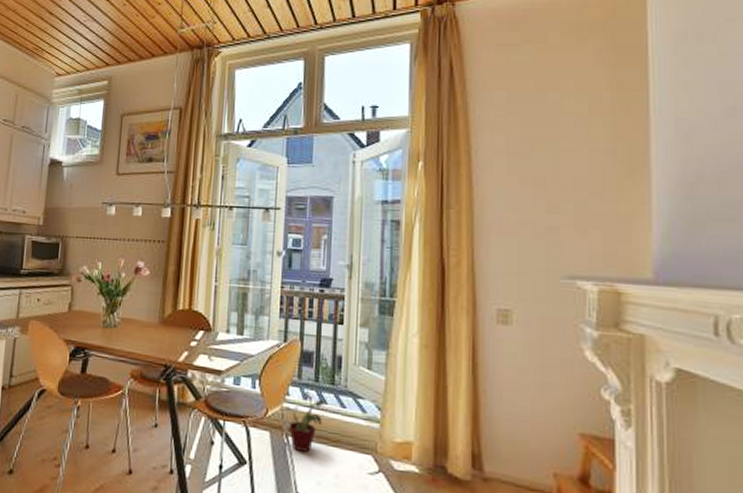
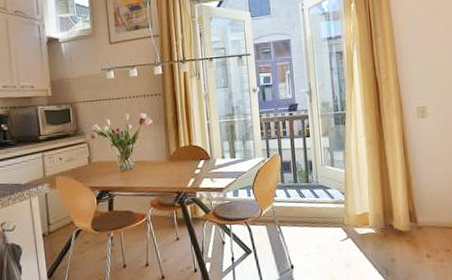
potted plant: present [285,390,328,452] -> none [275,190,305,235]

